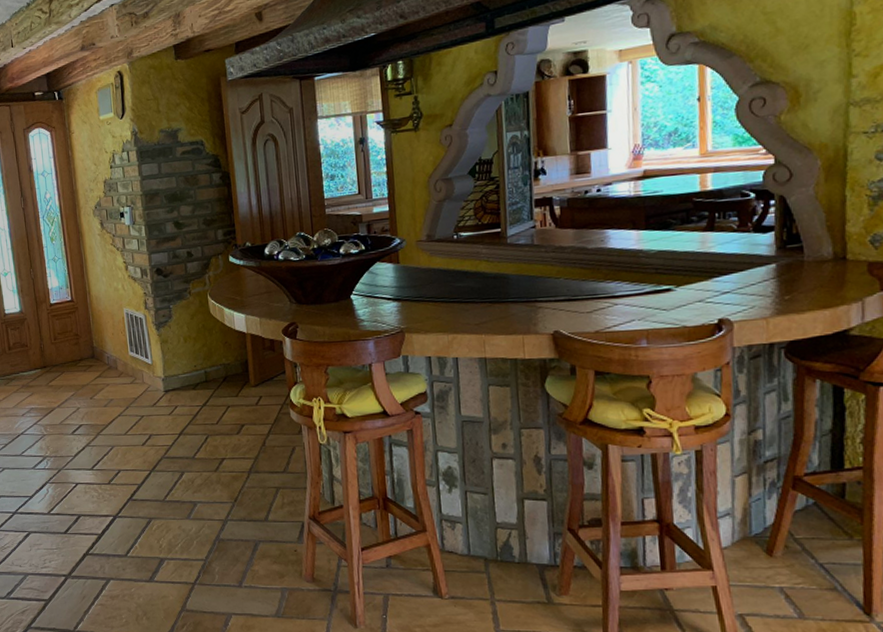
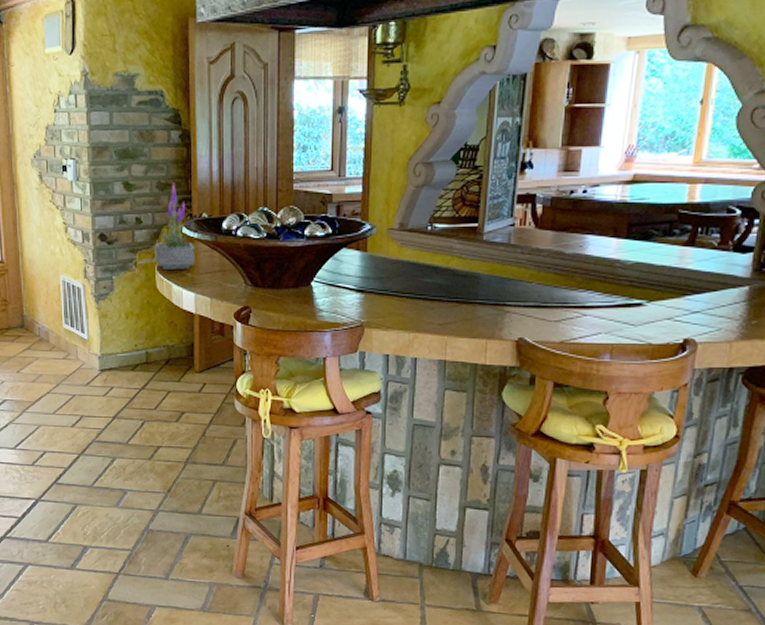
potted plant: none [206,218,243,295] -> present [155,182,195,269]

